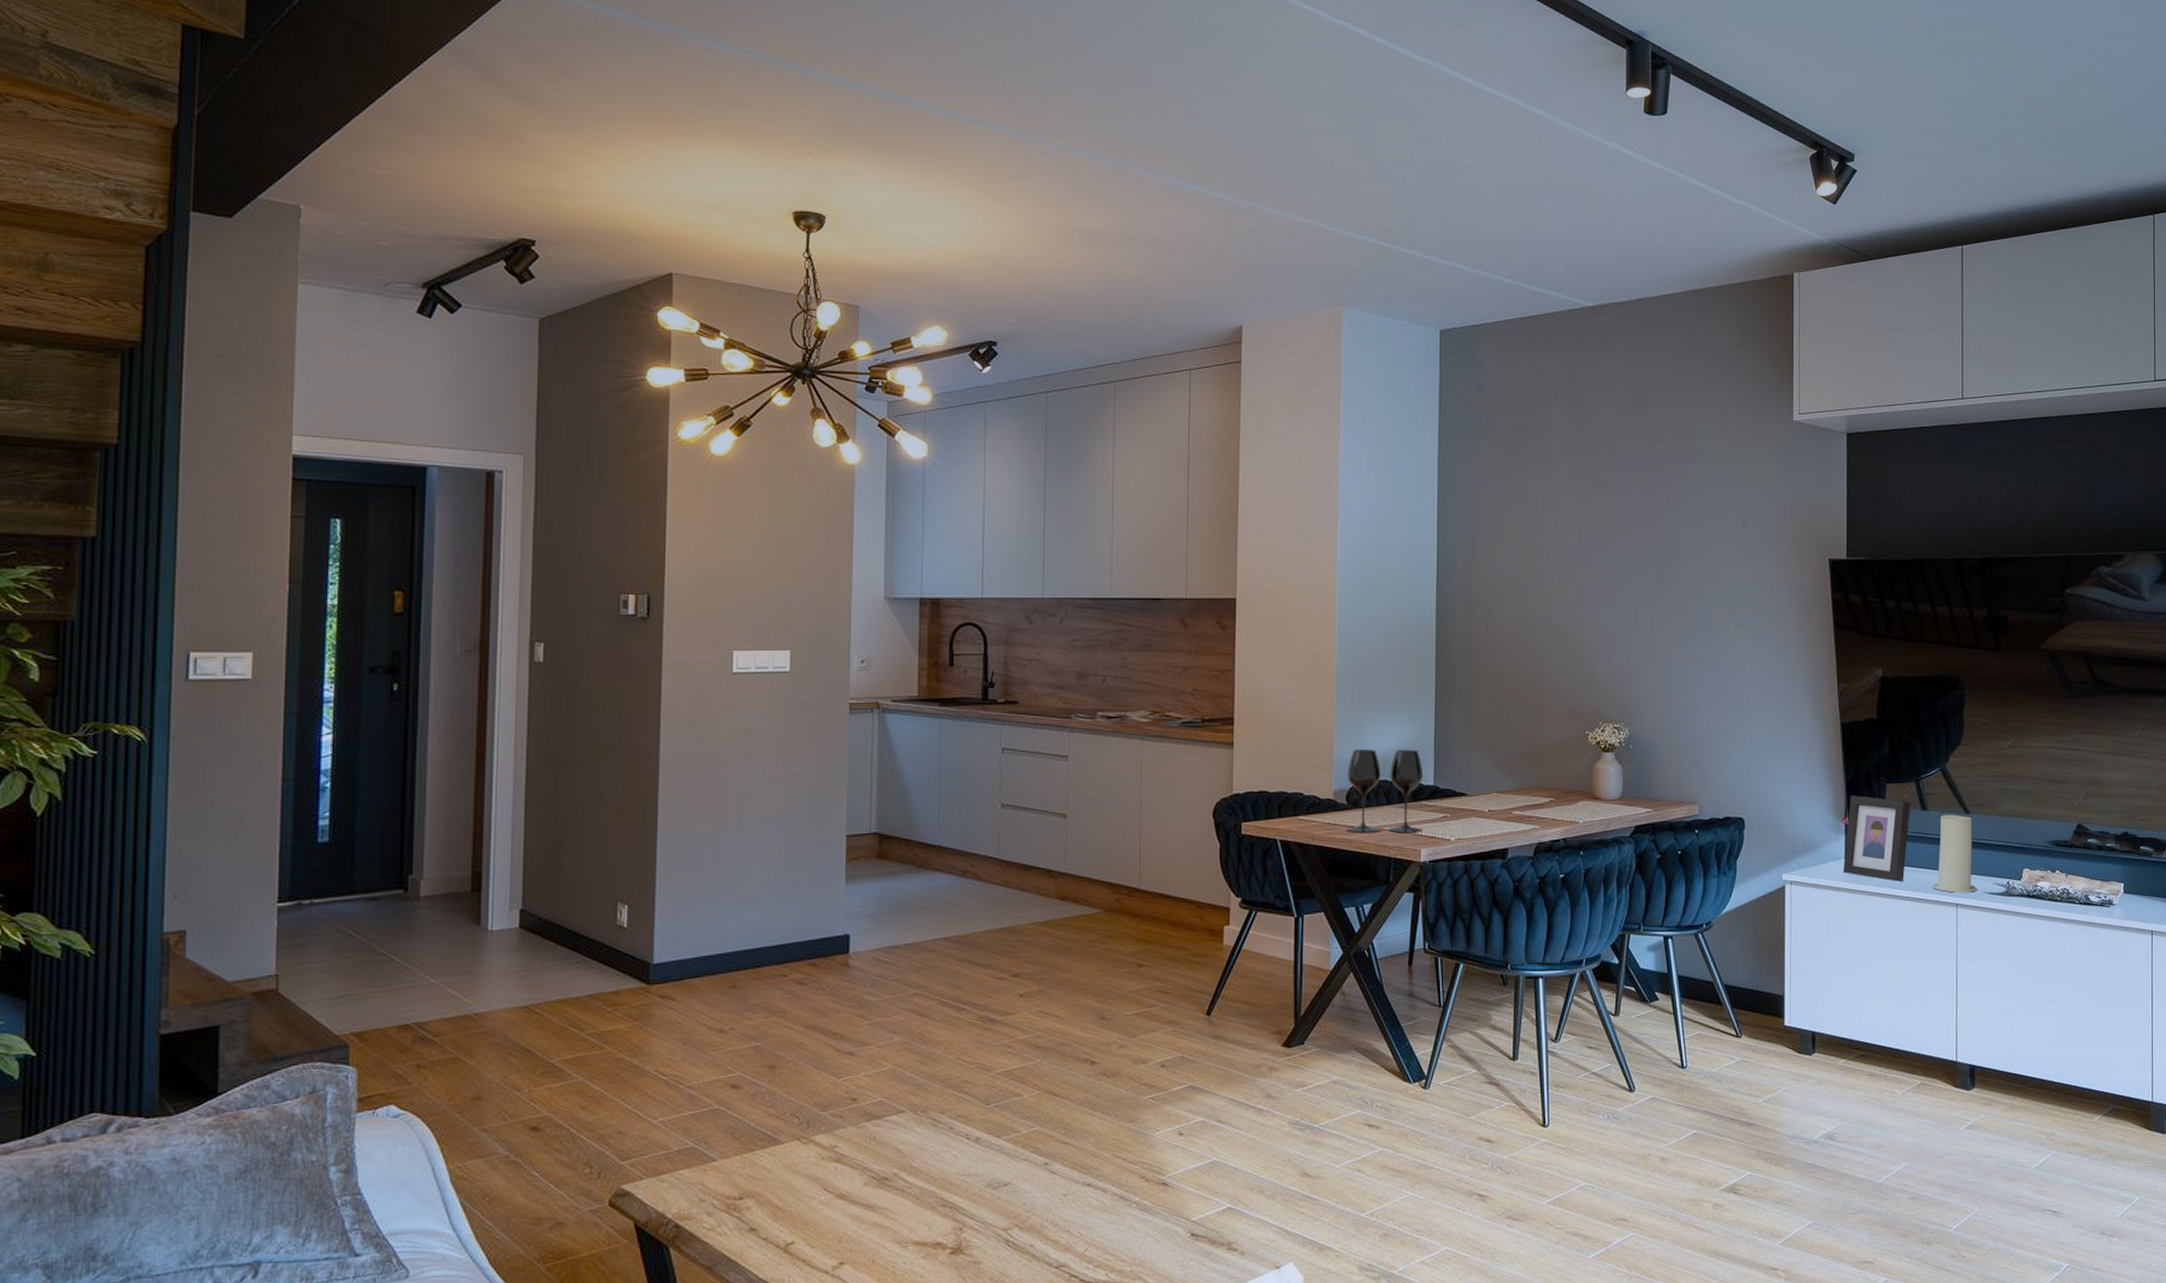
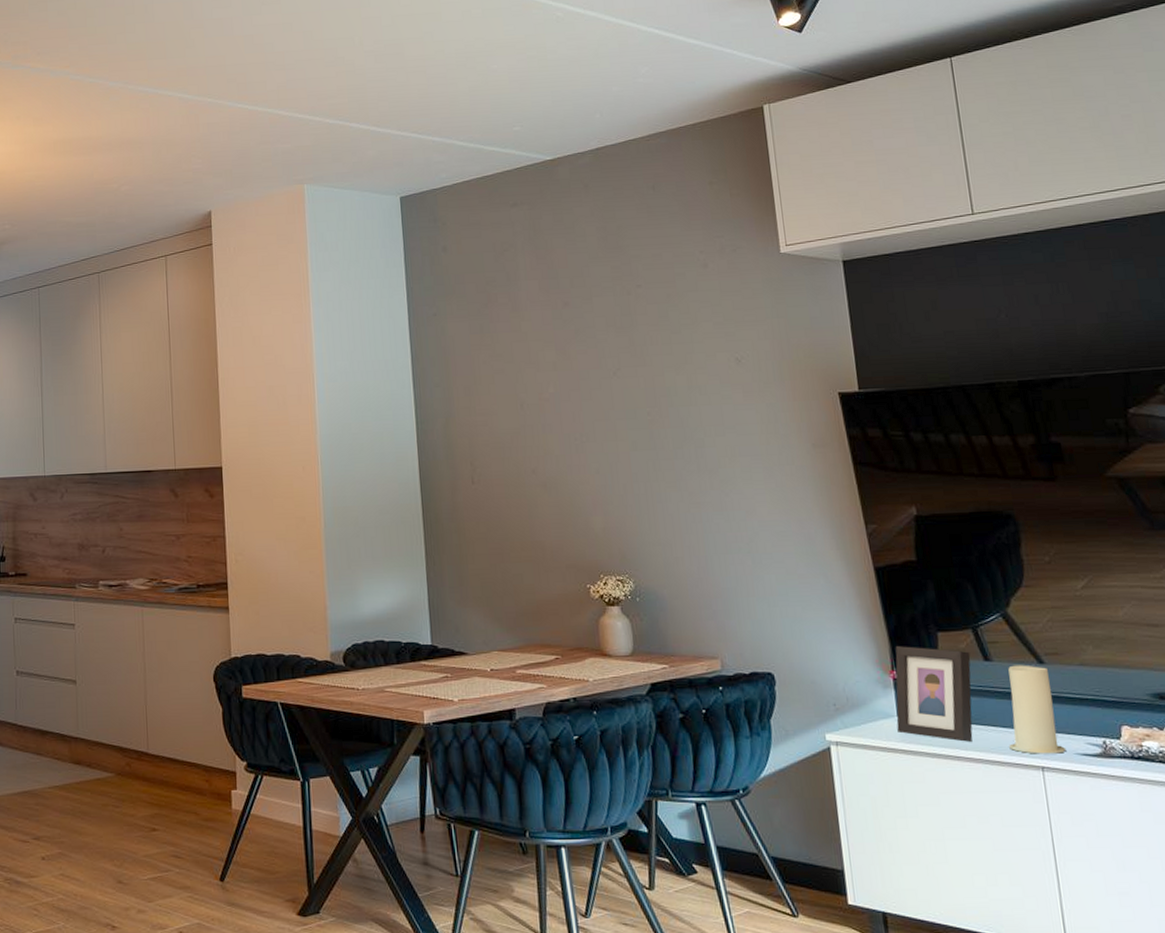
wine glass: present [1346,749,1423,833] -> none [342,609,424,695]

